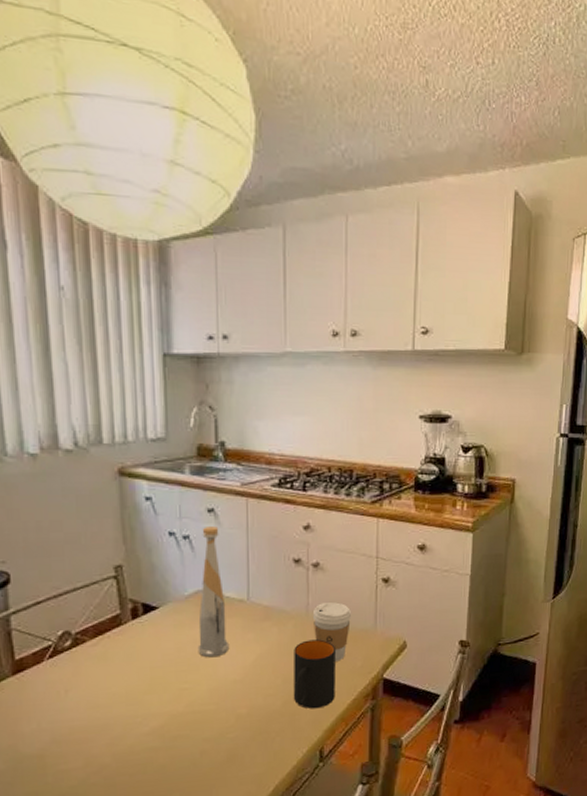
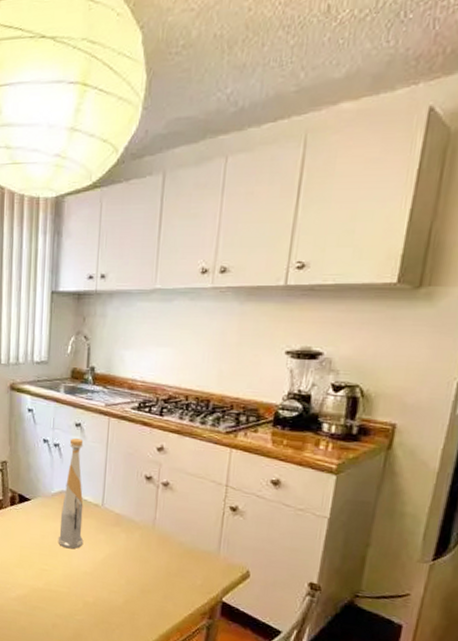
mug: present [293,639,335,709] -> none [134,550,177,614]
coffee cup: present [312,602,352,662] -> none [158,519,197,576]

